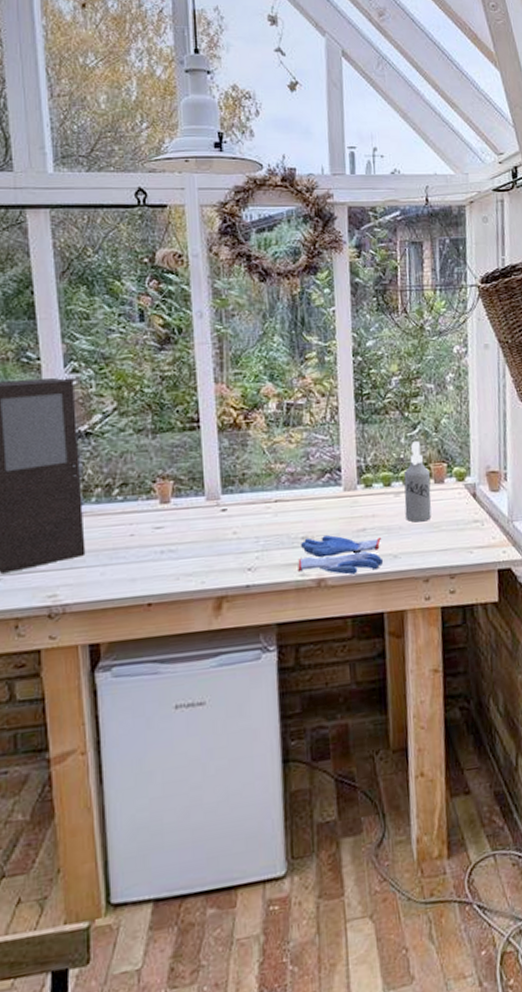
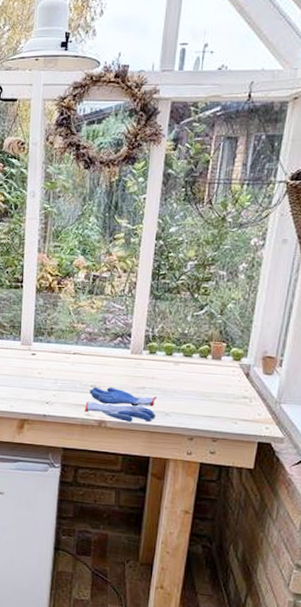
spray bottle: present [403,441,432,523] -> none [181,321,209,390]

